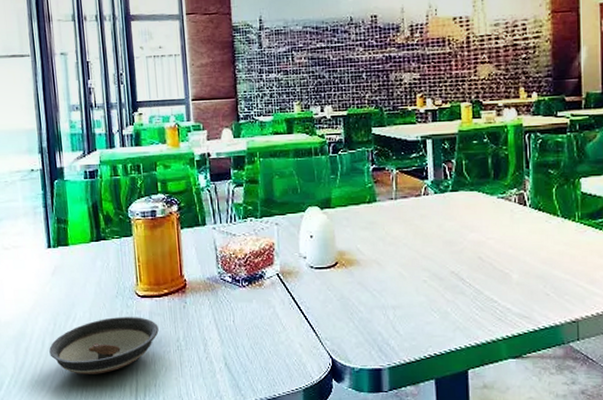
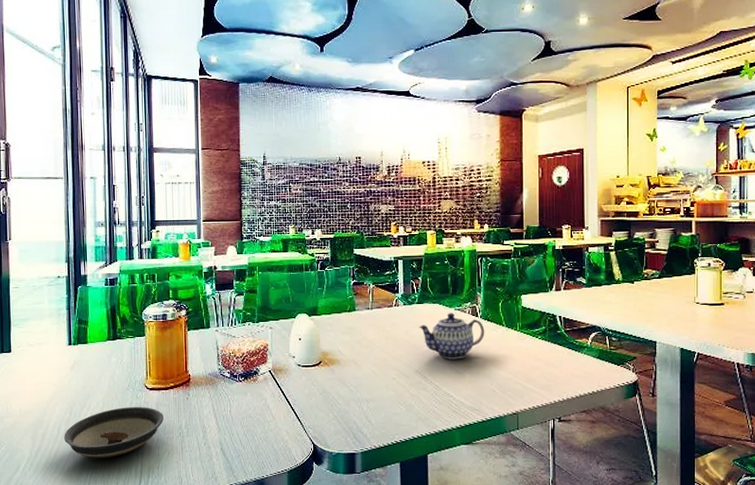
teapot: none [454,202,536,258] -> present [419,313,485,360]

